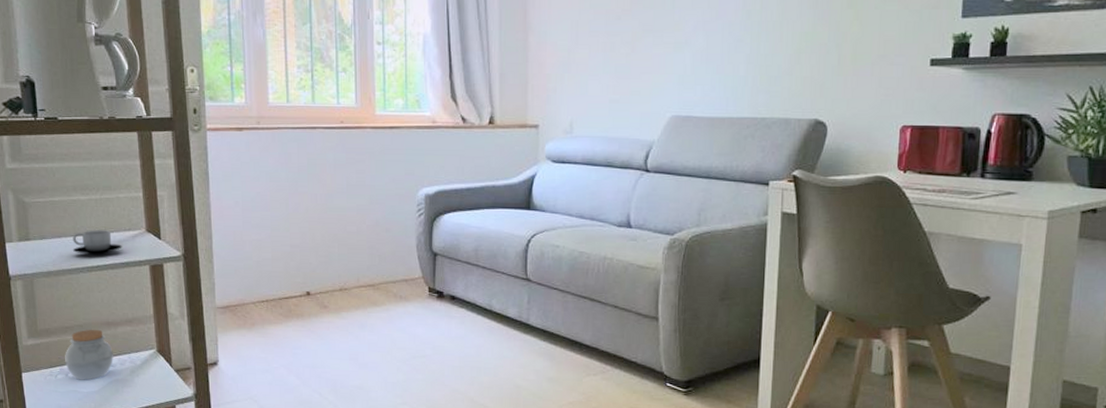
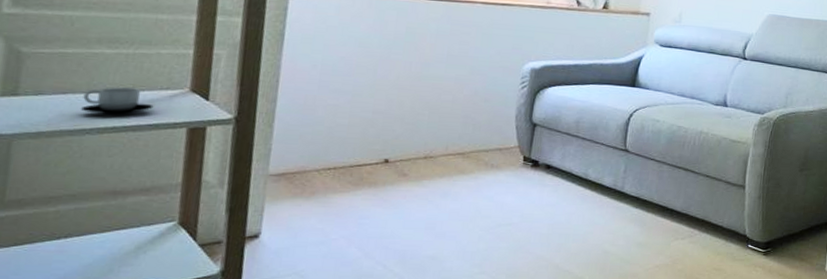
jar: present [64,329,113,381] -> none [37,199,115,260]

